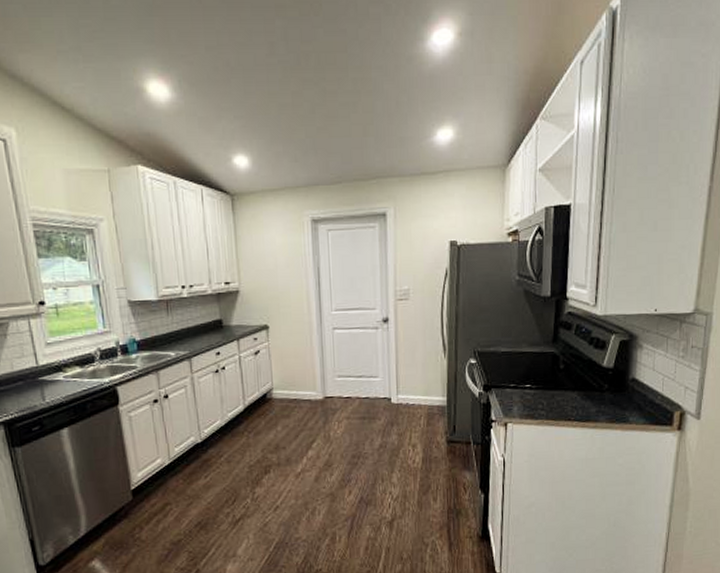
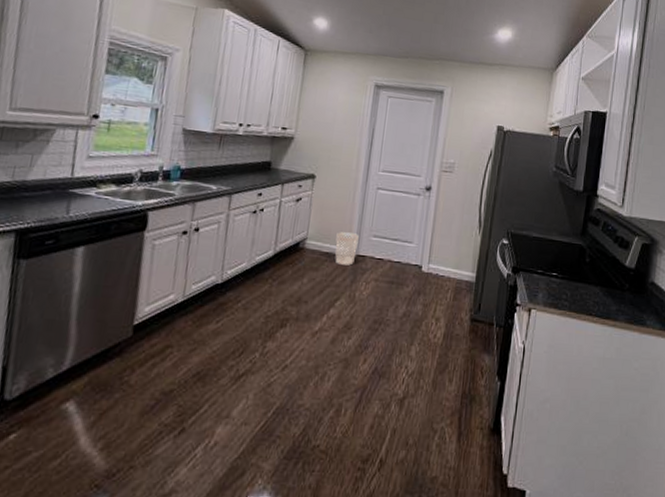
wastebasket: none [301,376,324,409] -> present [334,232,359,266]

